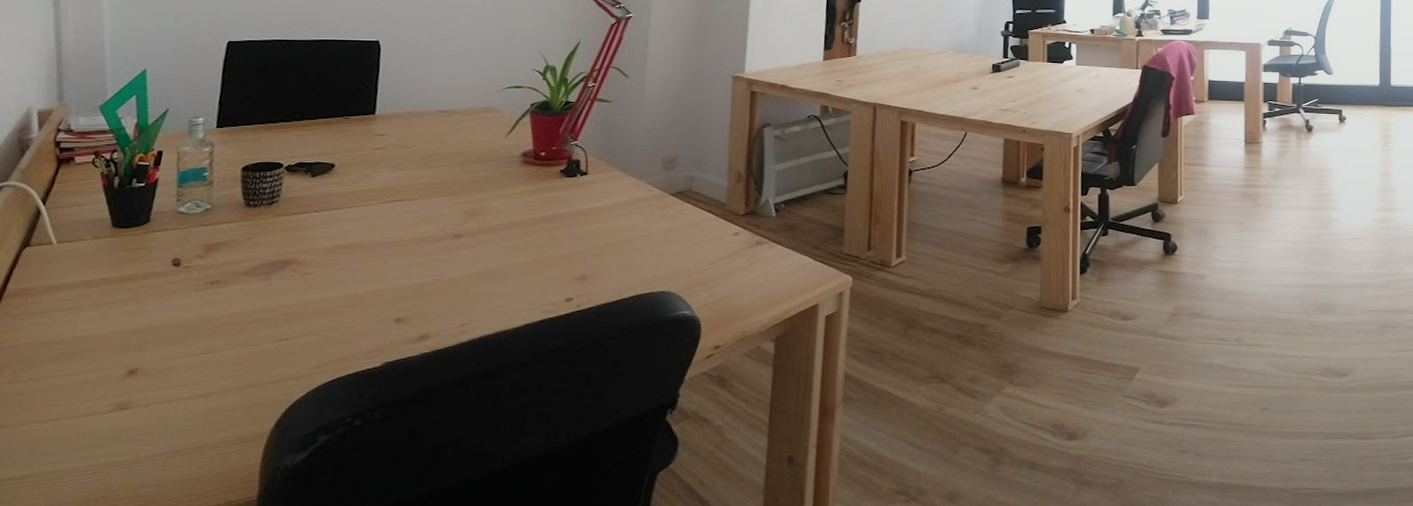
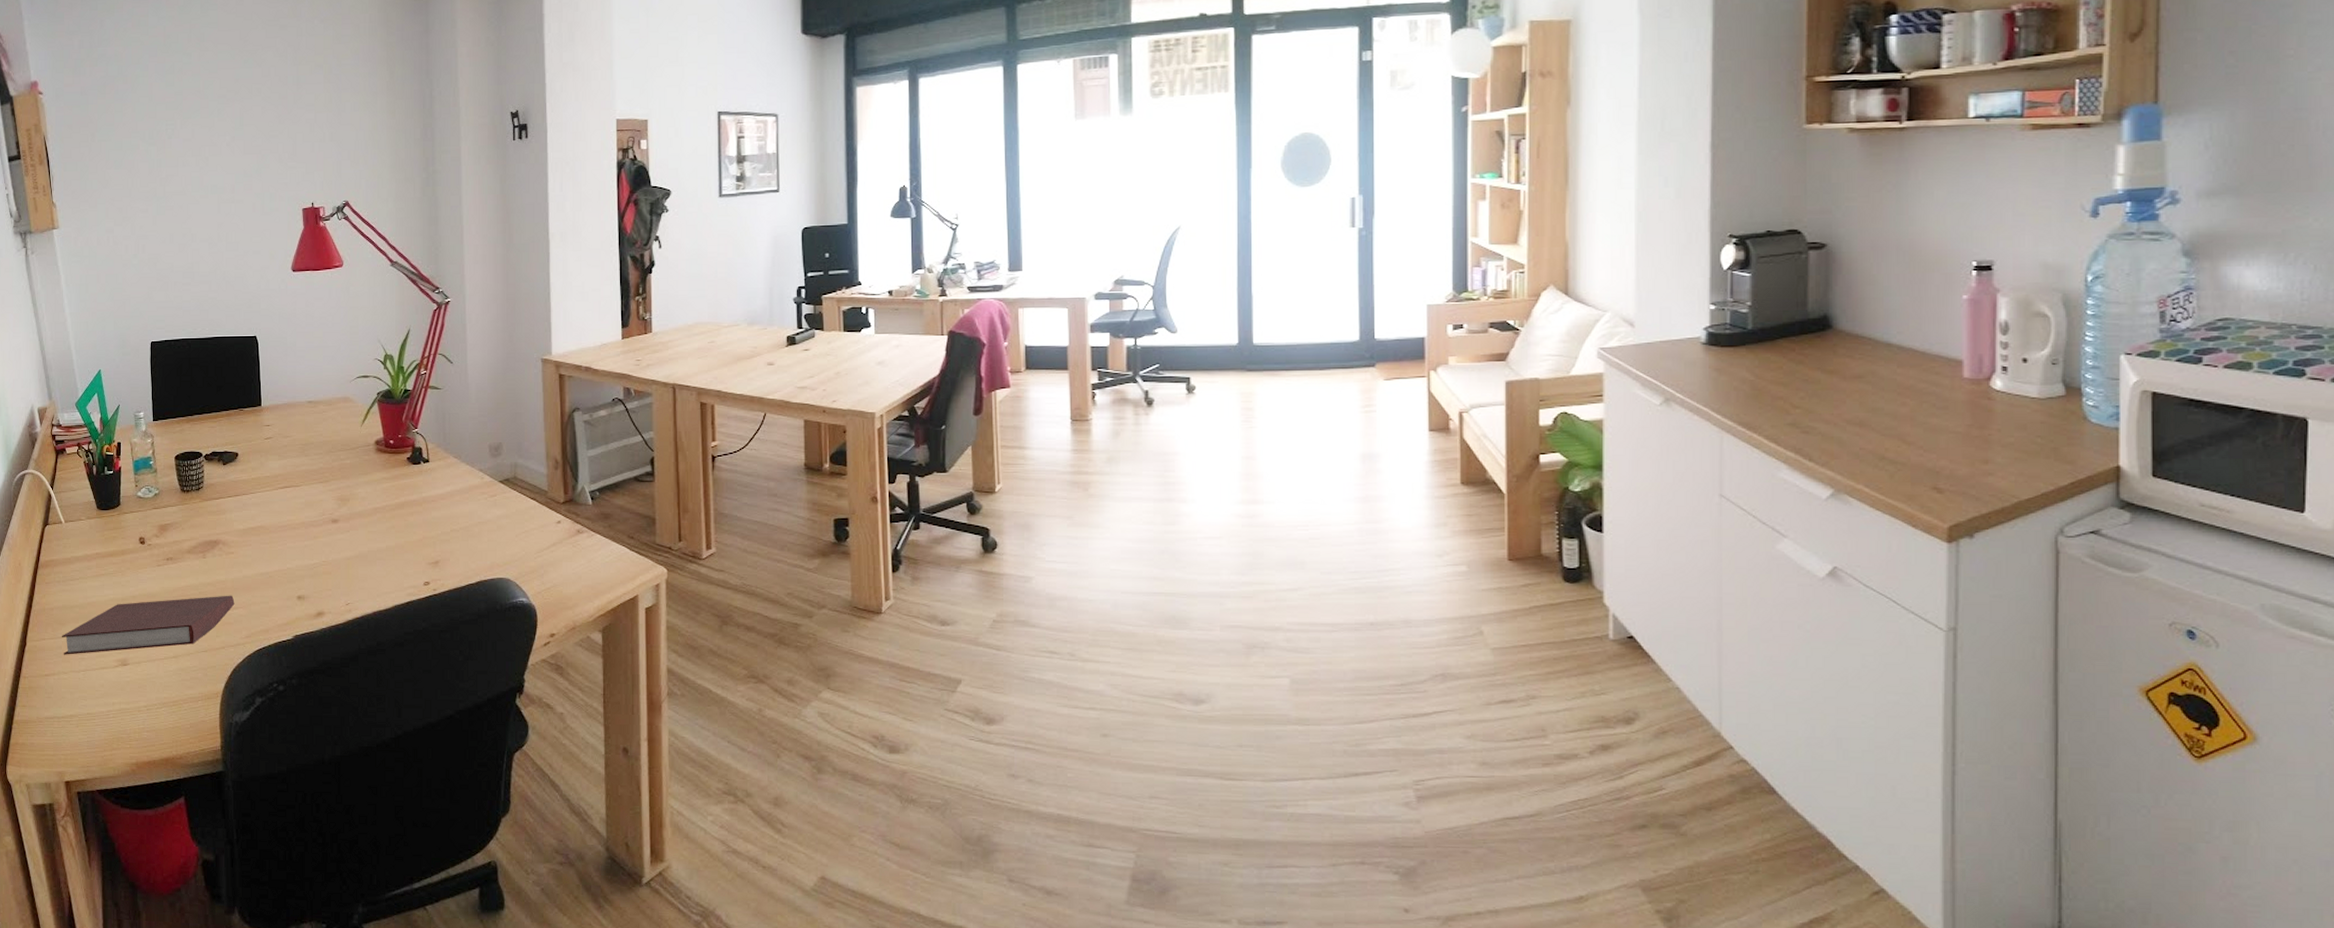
notebook: none [24,321,305,402] -> present [62,595,235,655]

